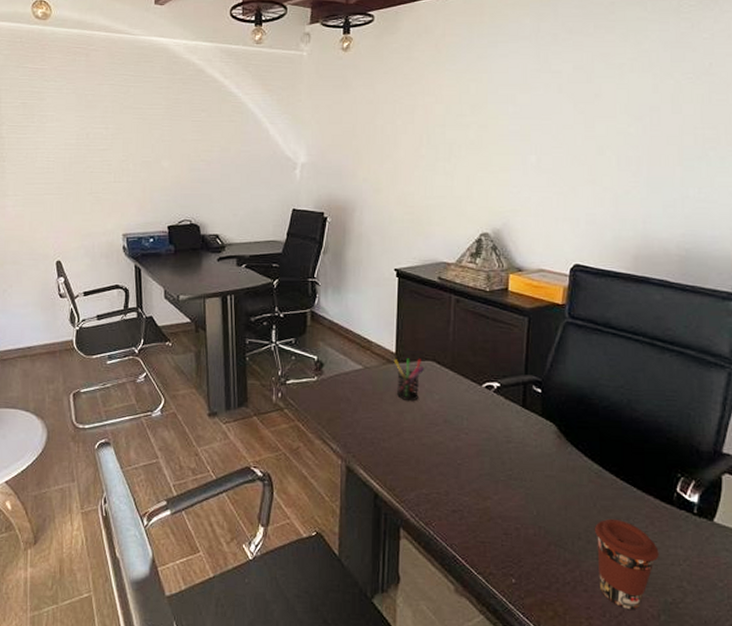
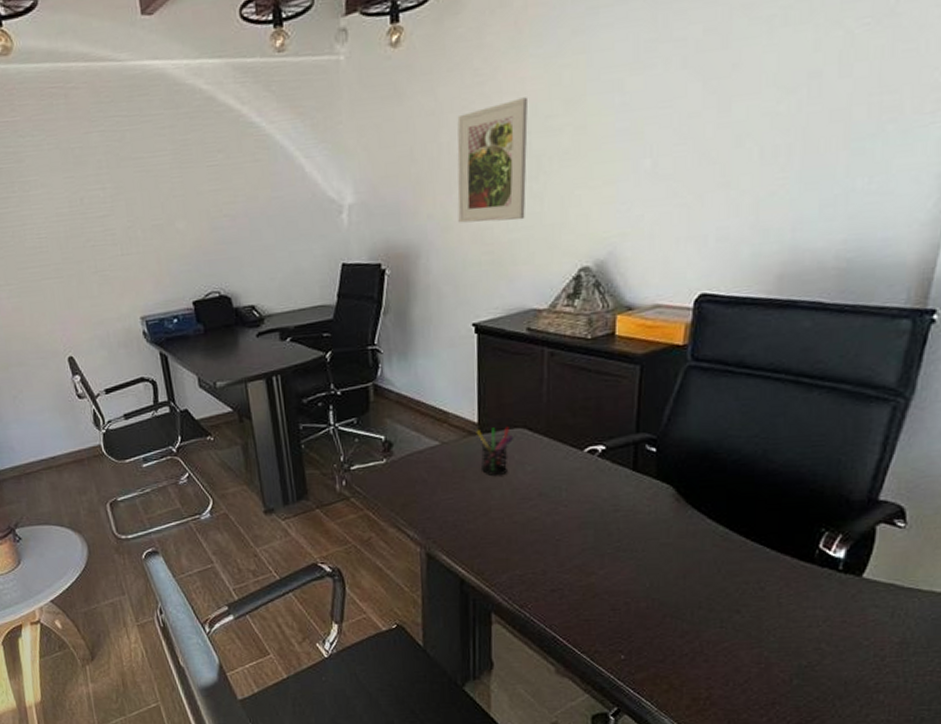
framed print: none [387,99,443,191] -> present [457,97,528,223]
coffee cup: present [594,518,659,609] -> none [717,583,794,676]

